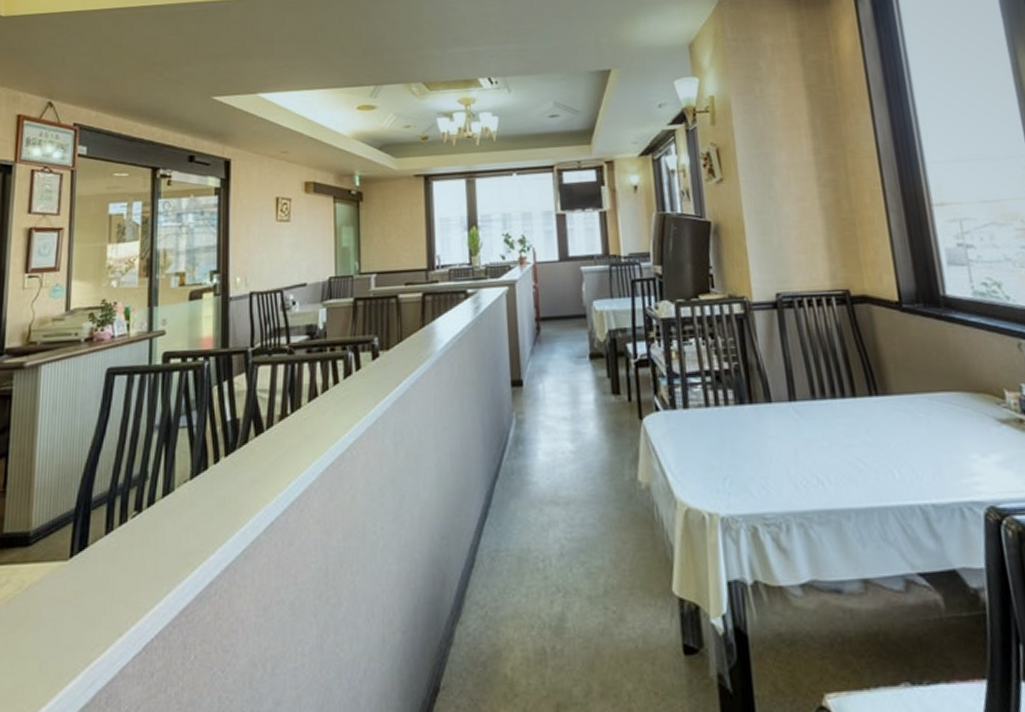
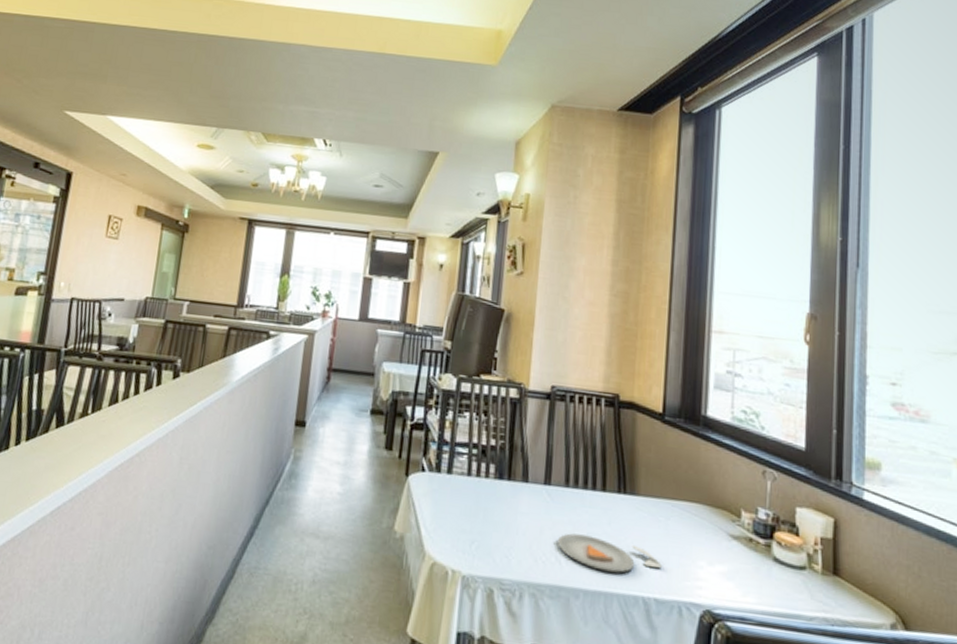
dinner plate: none [816,448,932,484] -> present [558,533,662,573]

